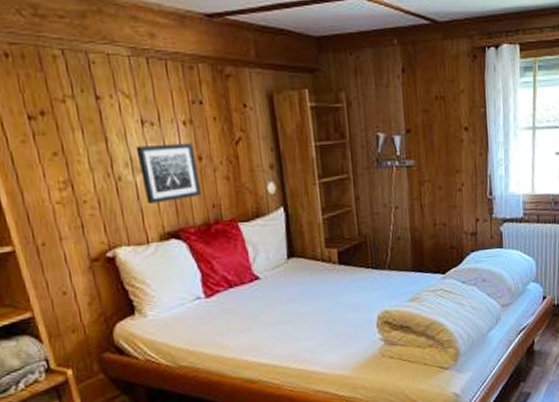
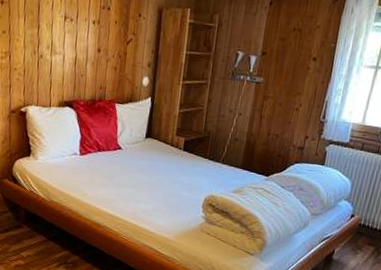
wall art: present [135,143,202,204] -> none [56,35,97,79]

